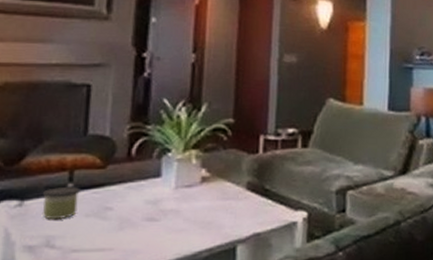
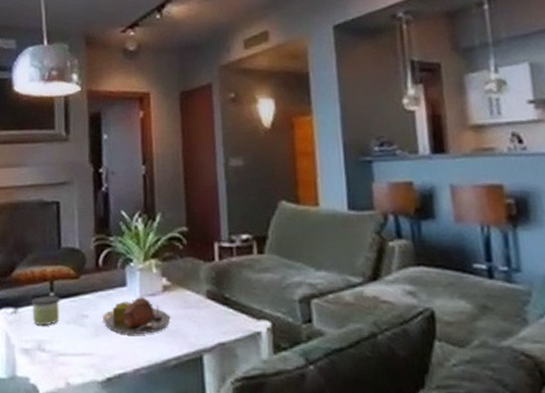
serving tray: none [128,188,207,227] -> present [102,297,171,334]

